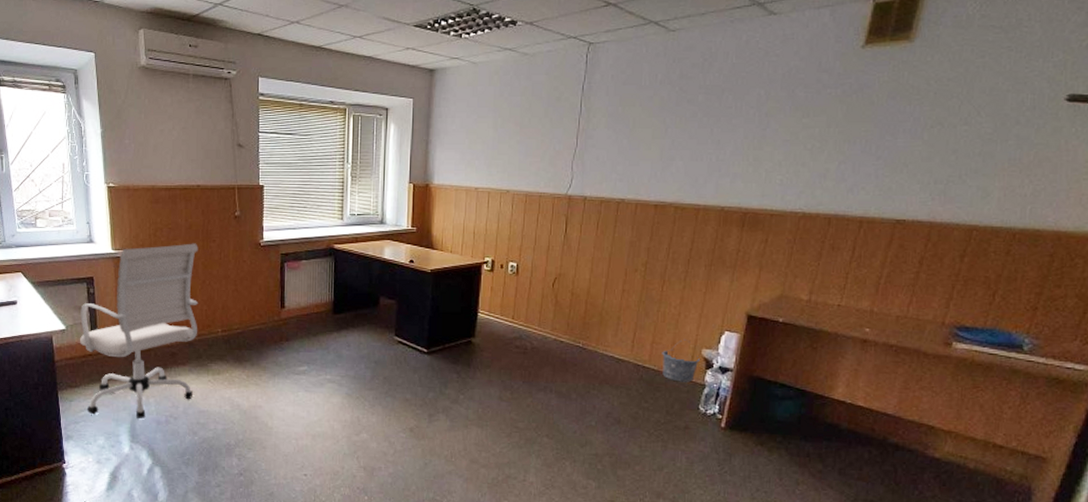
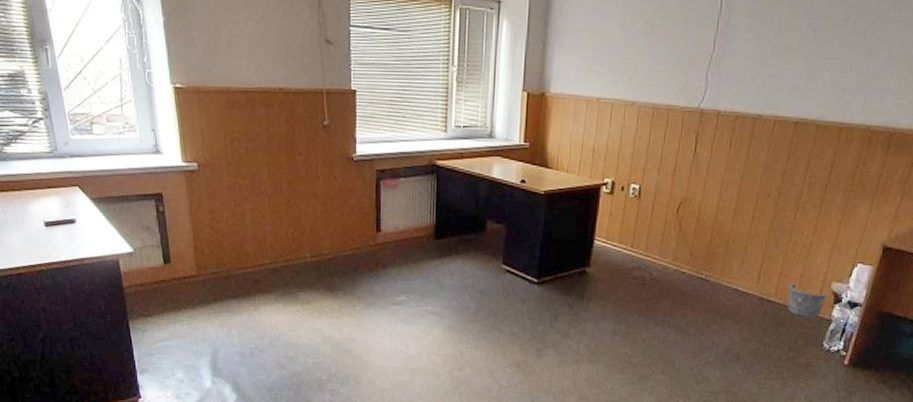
office chair: present [80,243,199,420] -> none [149,156,284,352]

